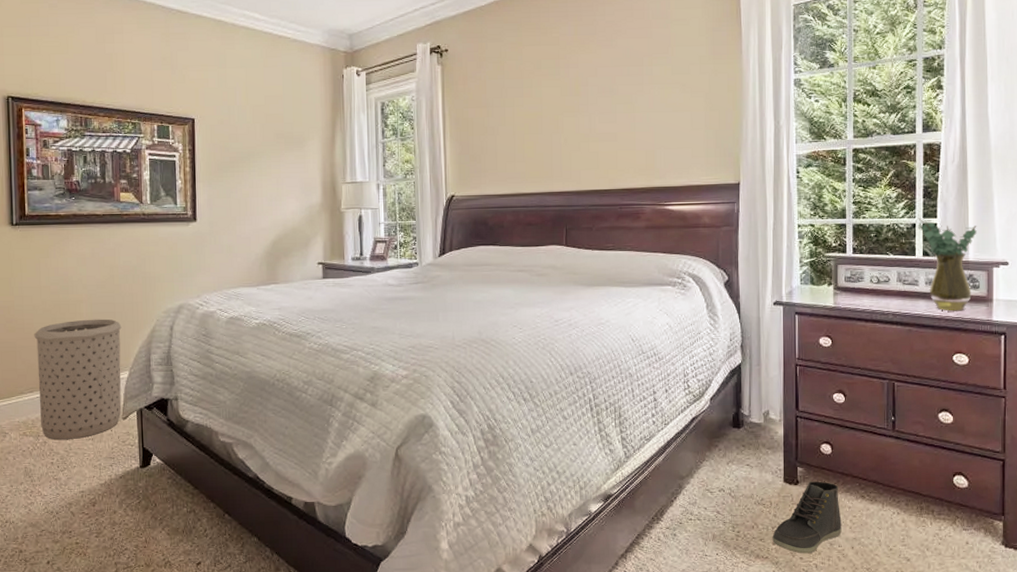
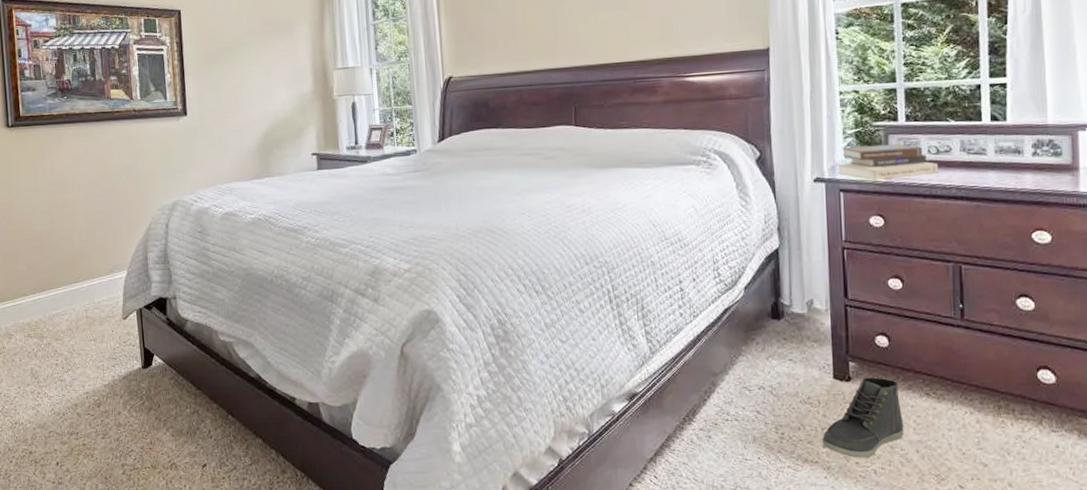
laundry basket: present [34,319,122,439] -> none [33,218,122,341]
books: none [793,273,878,306] -> present [836,143,938,181]
vase: present [918,217,977,311] -> none [983,77,1057,183]

